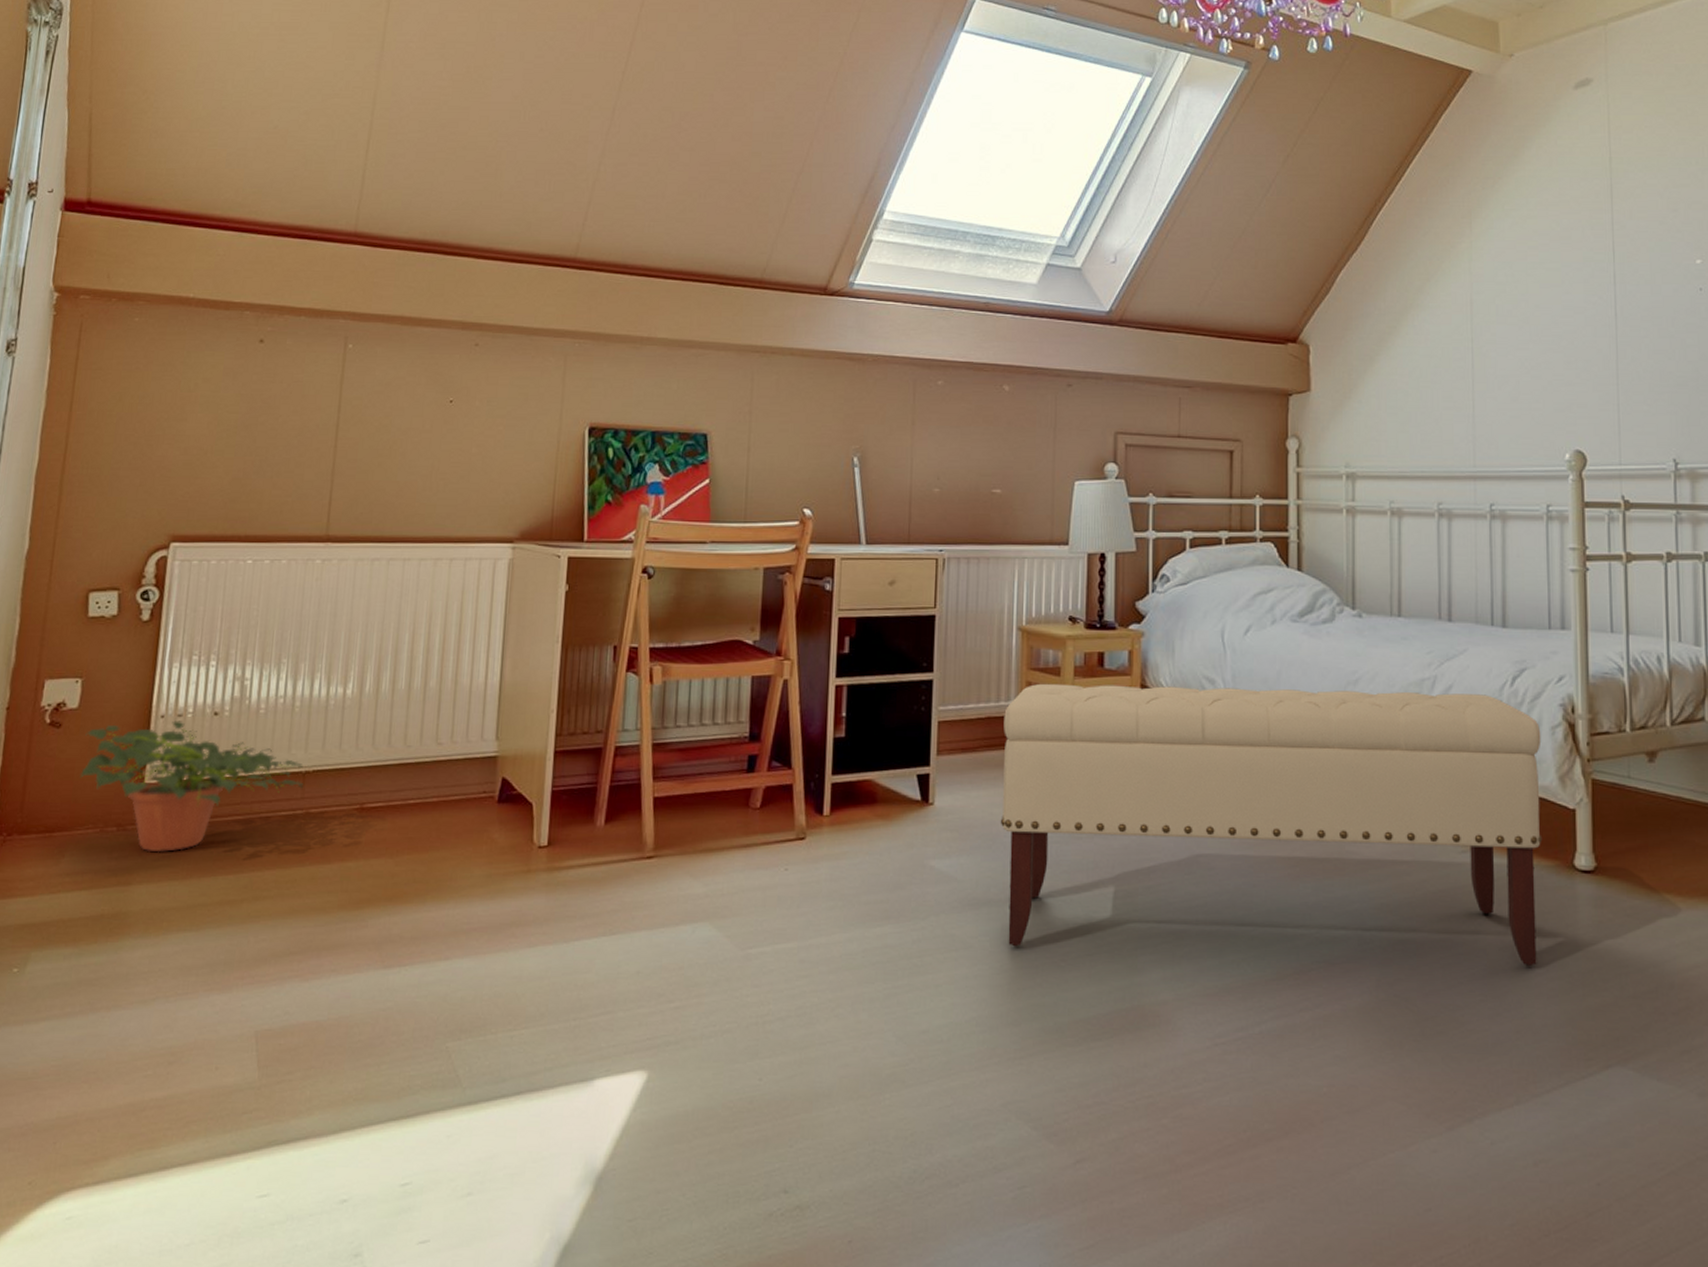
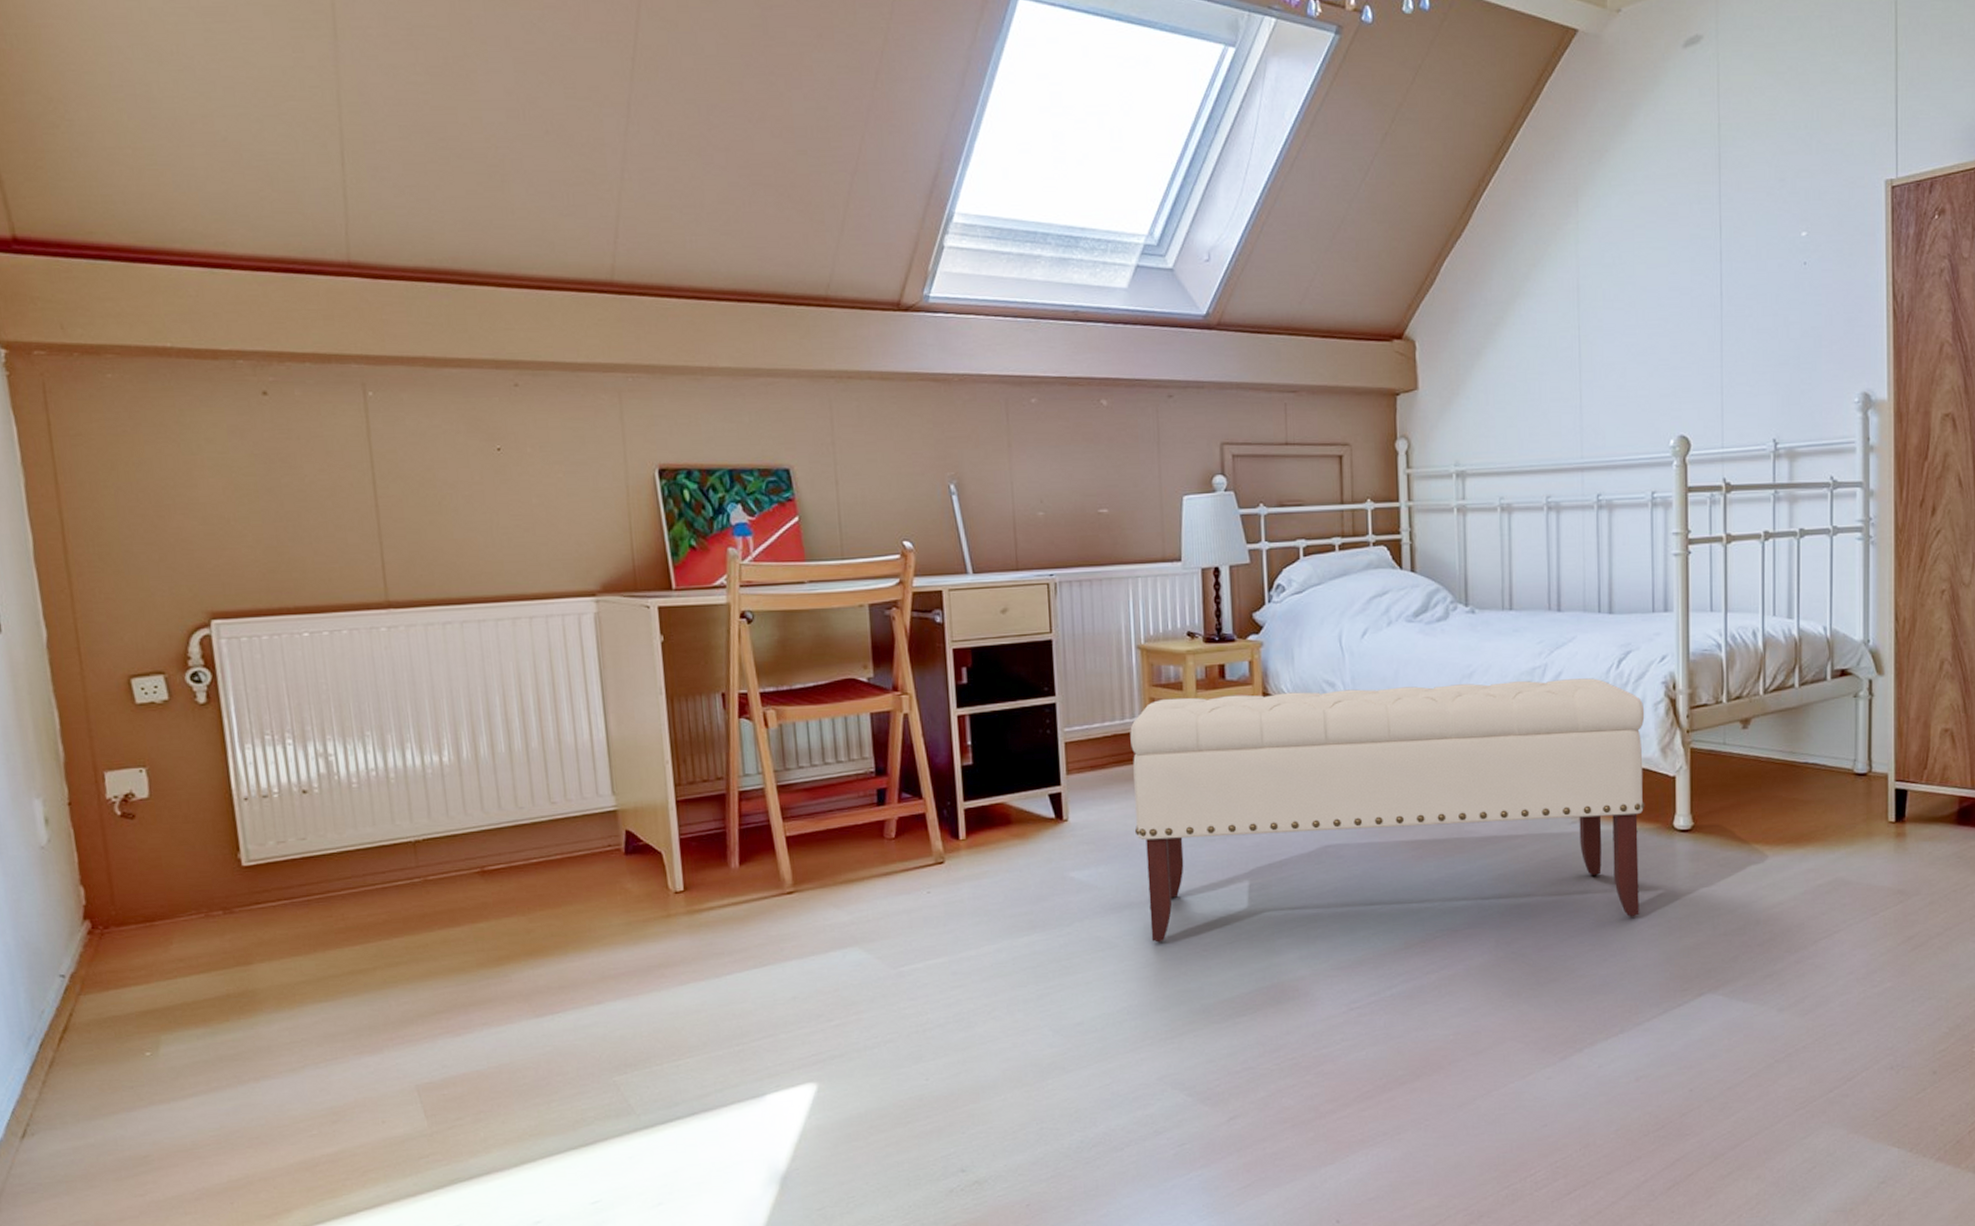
potted plant: present [79,720,304,853] -> none [164,801,416,932]

